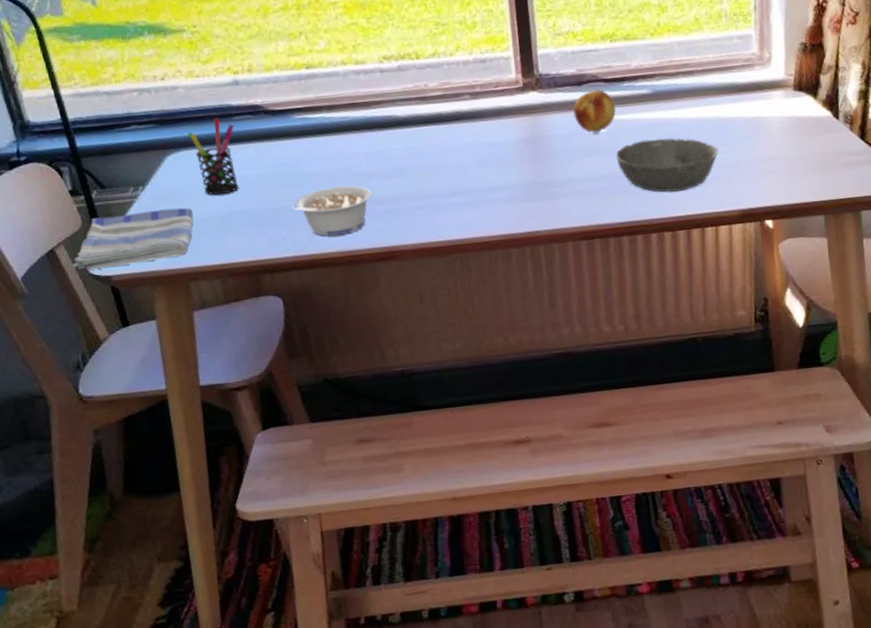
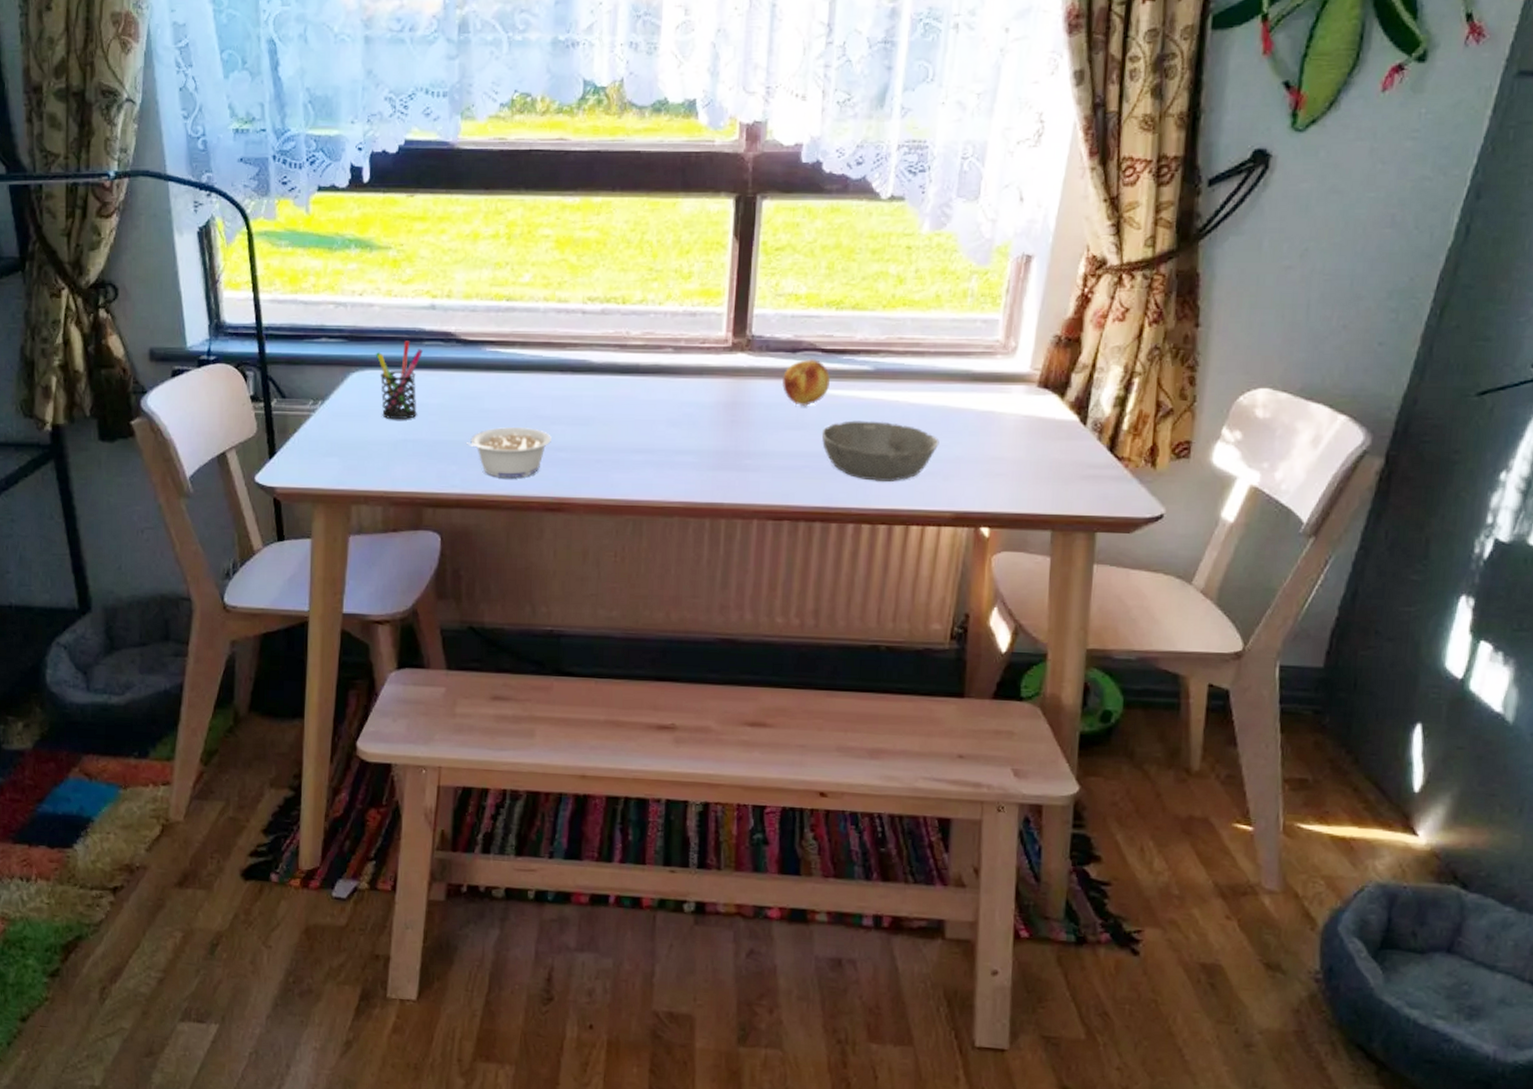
dish towel: present [72,208,193,271] -> none [240,426,367,479]

